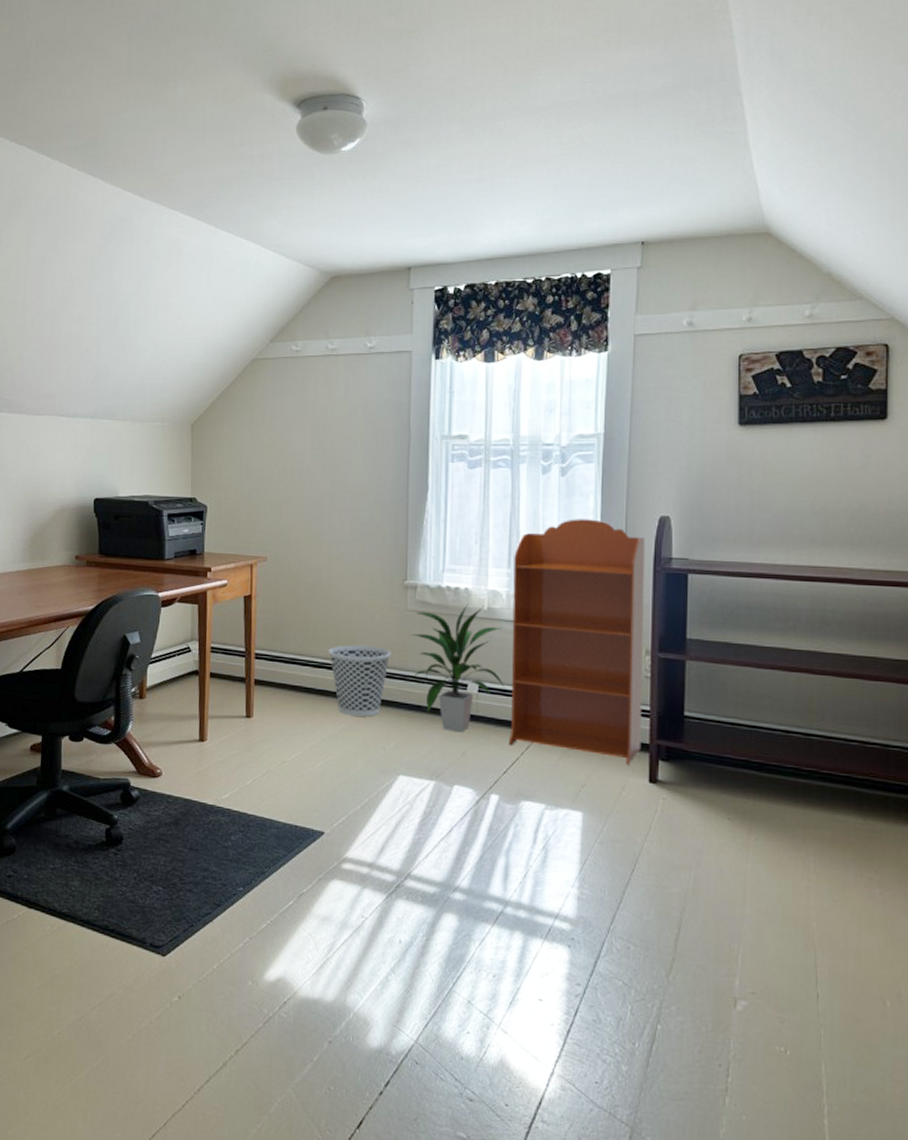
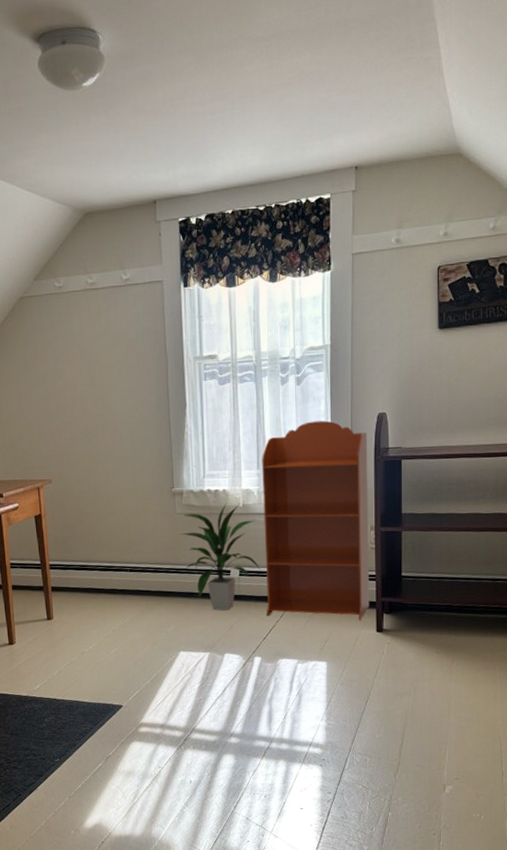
wastebasket: present [328,644,391,717] -> none [112,547,166,608]

